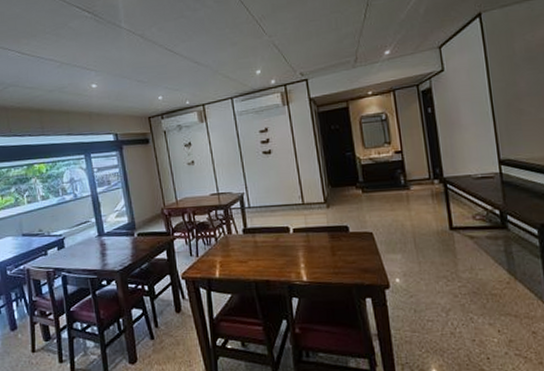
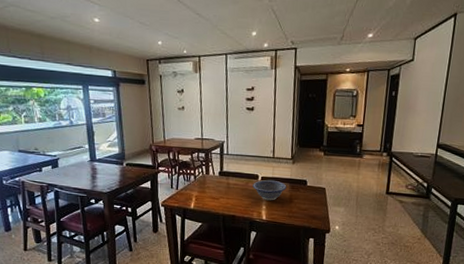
decorative bowl: none [284,230,326,257] -> present [253,179,287,201]

